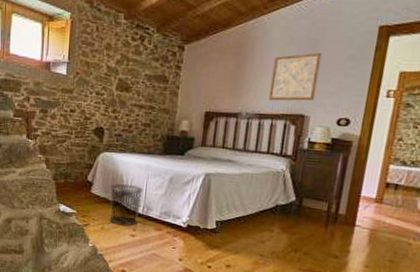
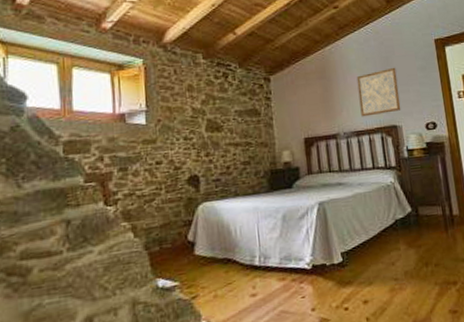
waste bin: present [109,184,143,226] -> none [217,233,256,287]

